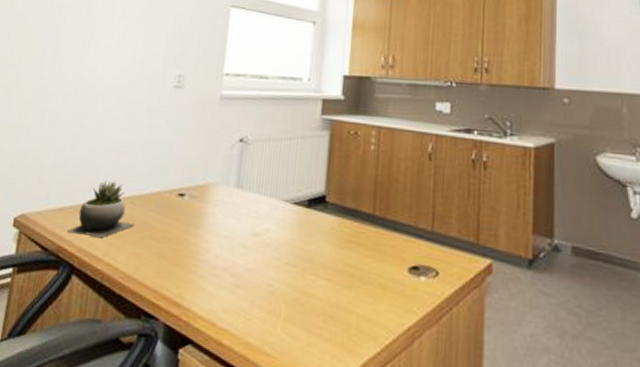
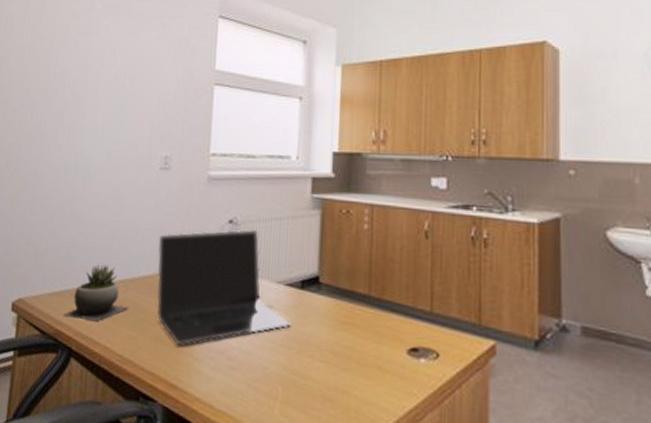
laptop: none [162,148,296,264] -> present [156,229,291,347]

